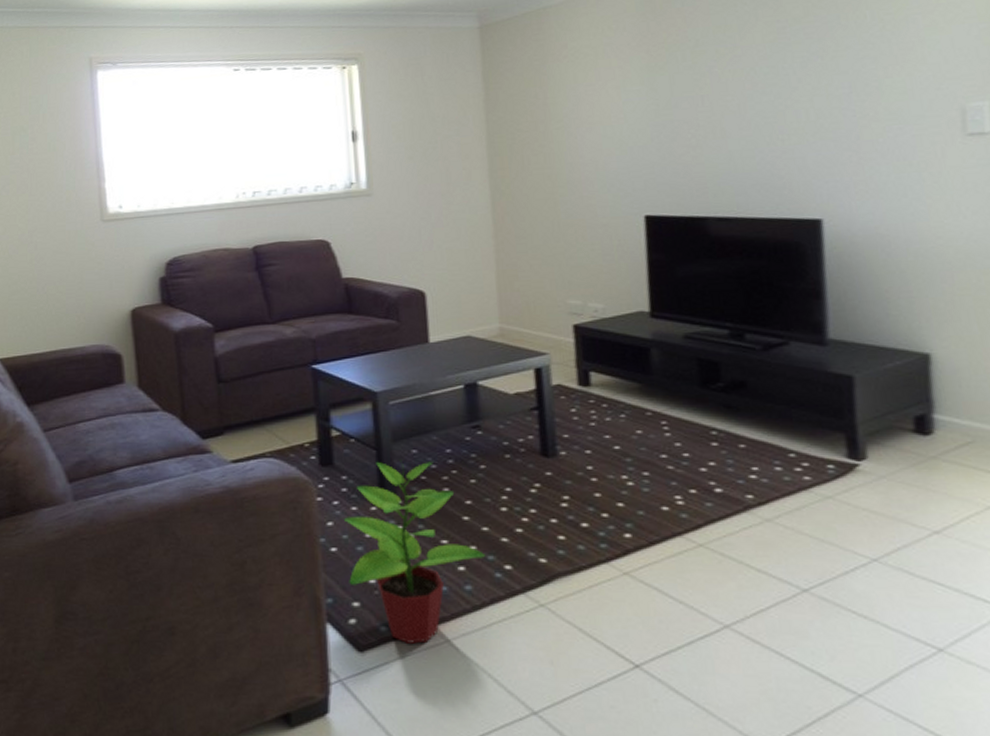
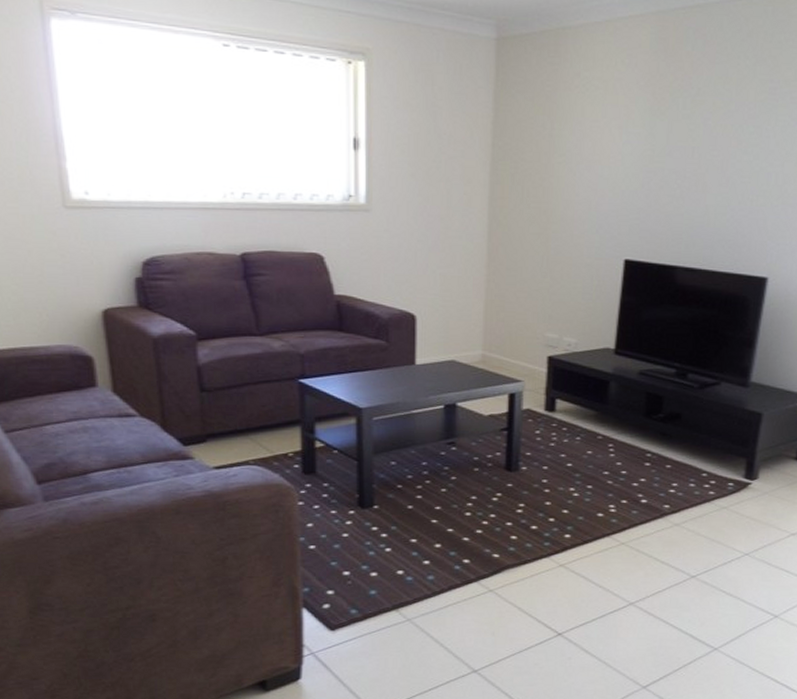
potted plant: present [343,459,486,644] -> none [322,470,448,623]

